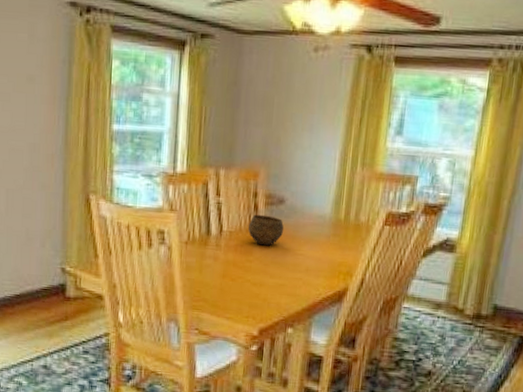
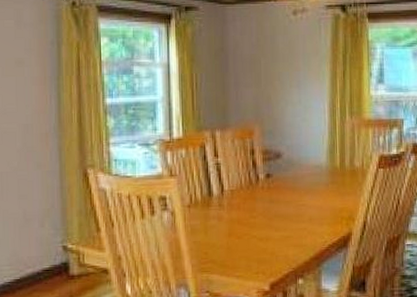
bowl: present [248,214,285,246] -> none [249,170,284,201]

